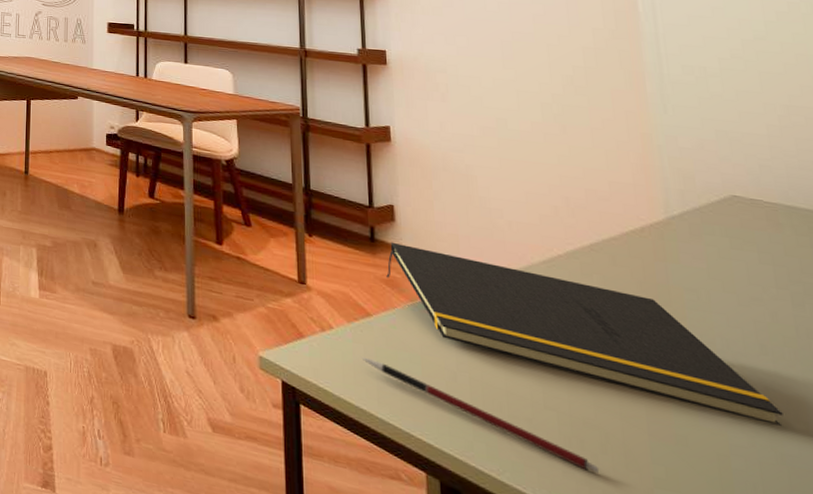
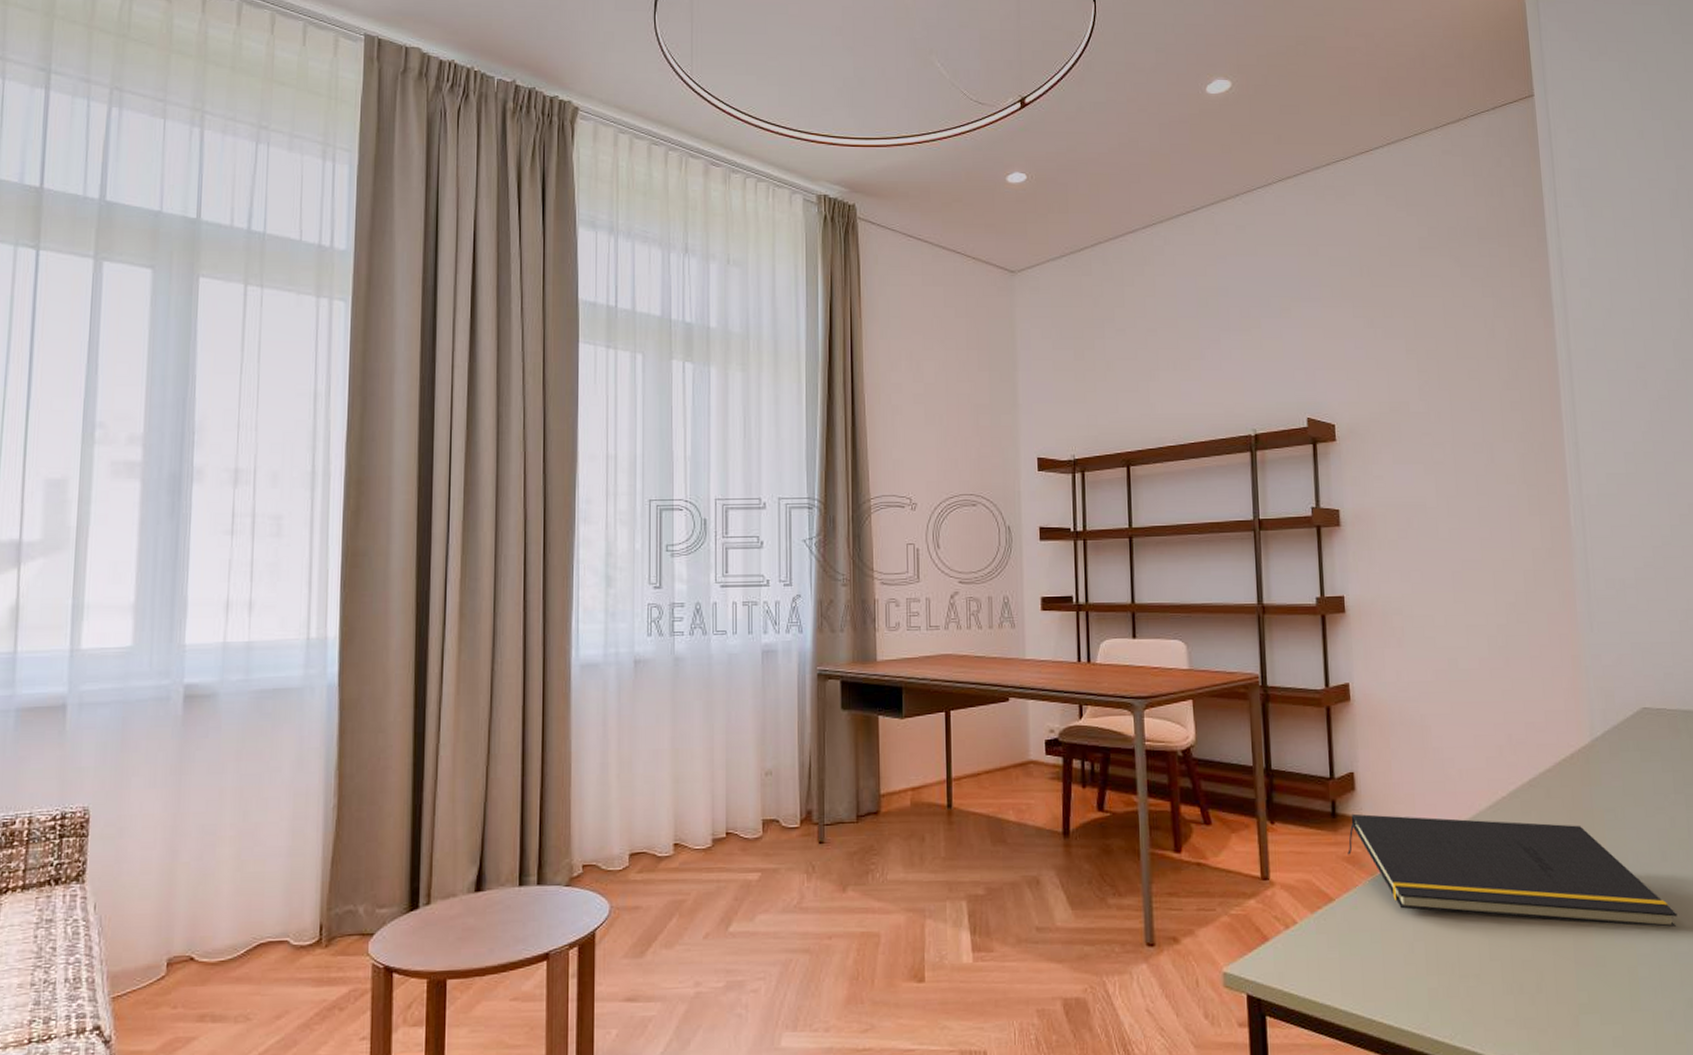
pen: present [361,356,600,473] -> none [1325,947,1536,1014]

